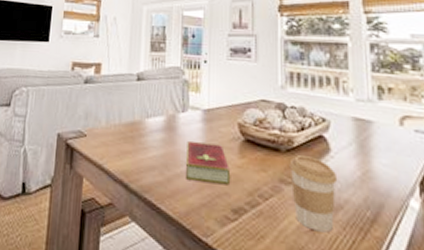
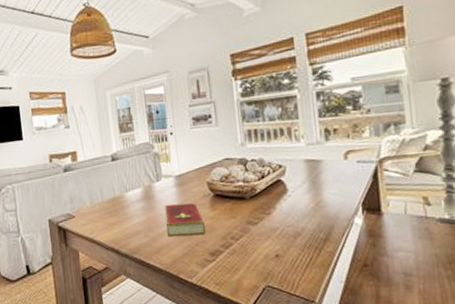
coffee cup: present [289,155,338,233] -> none [254,198,296,257]

